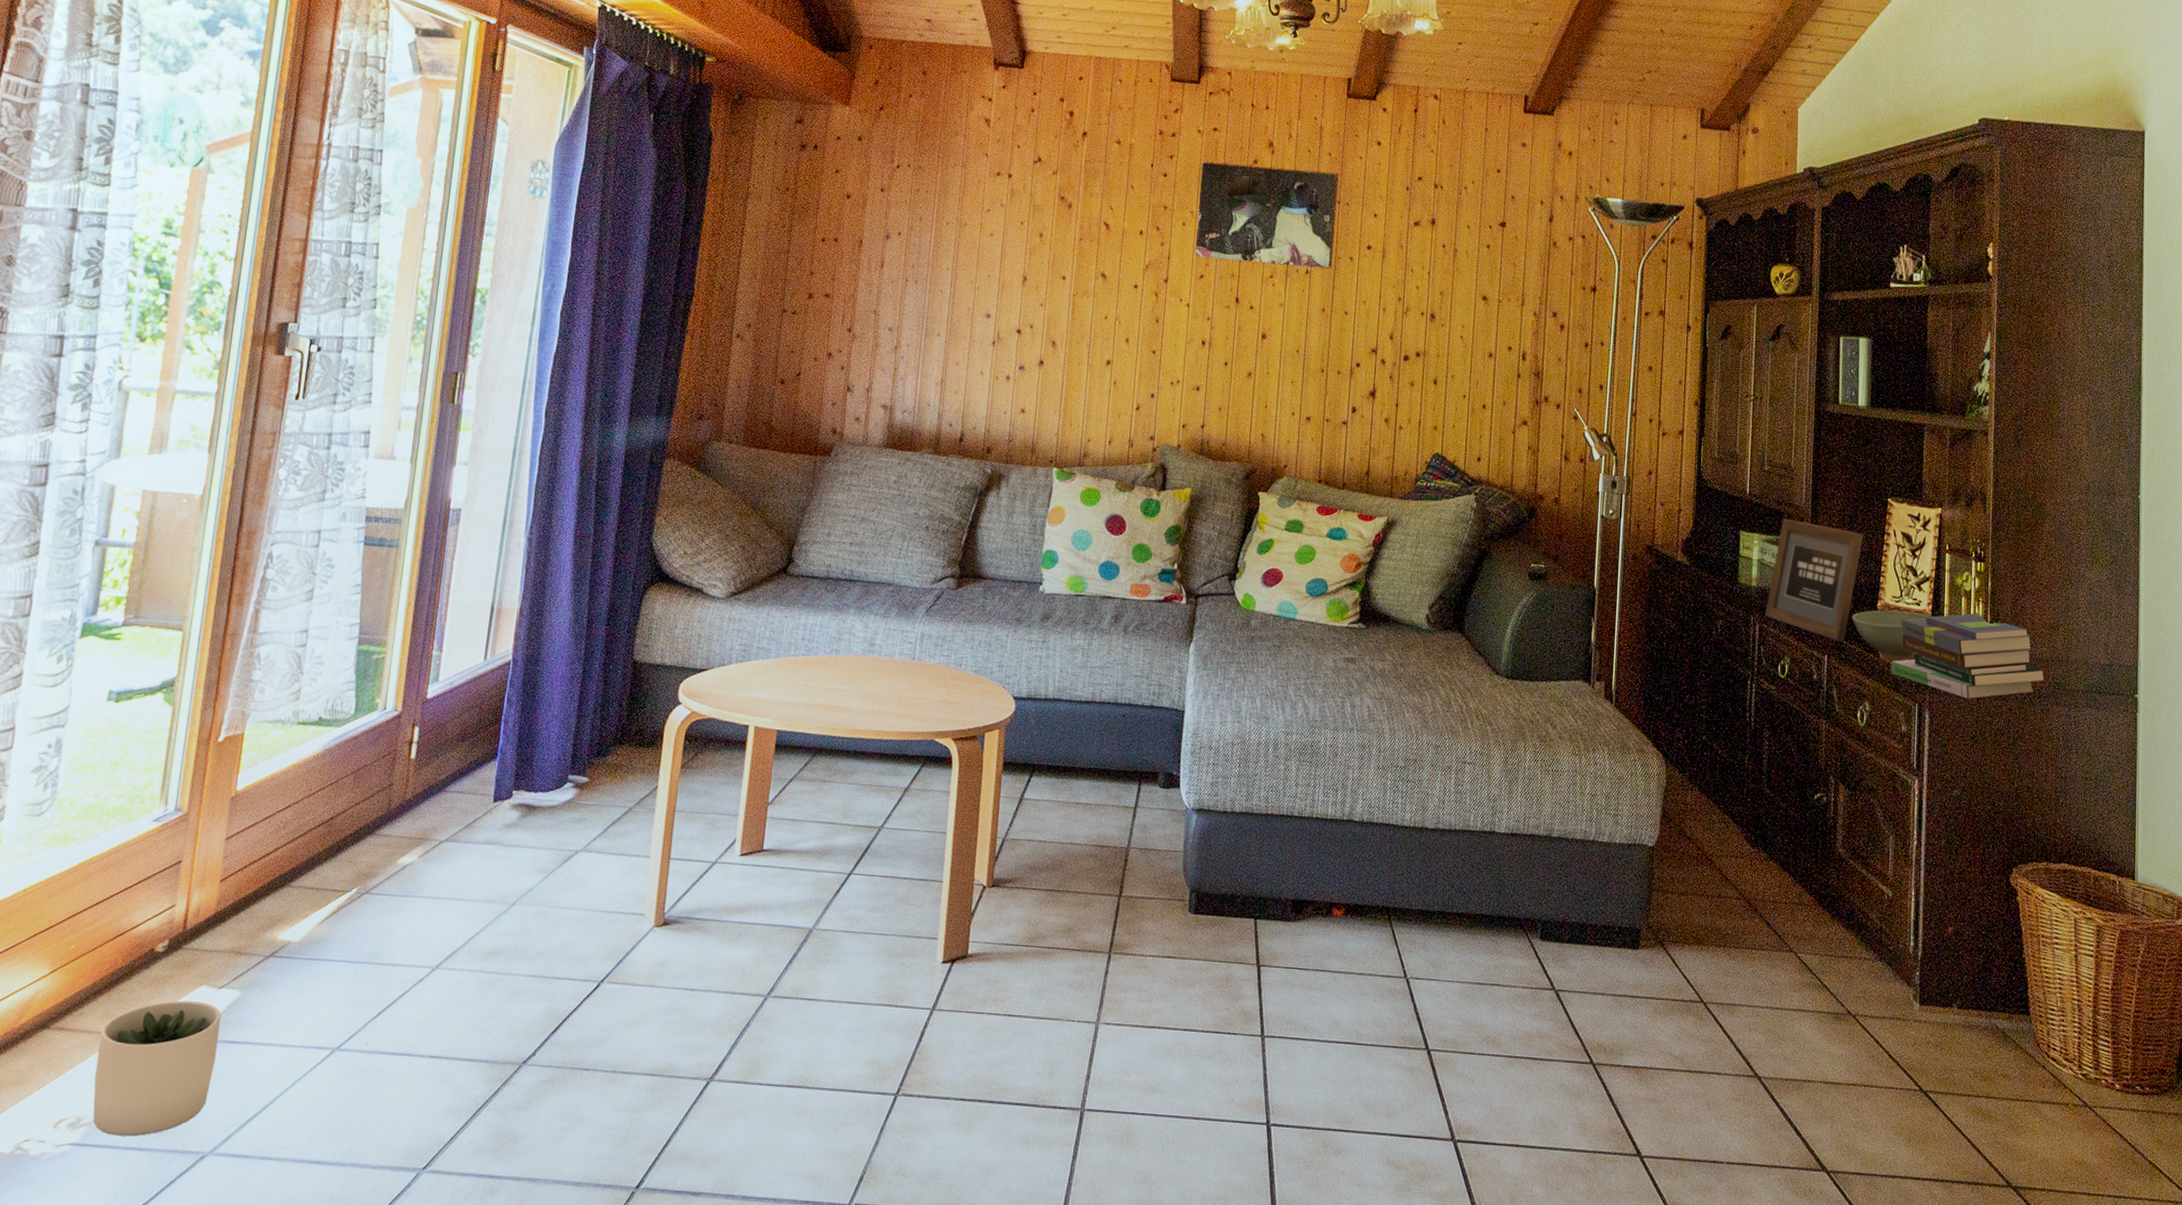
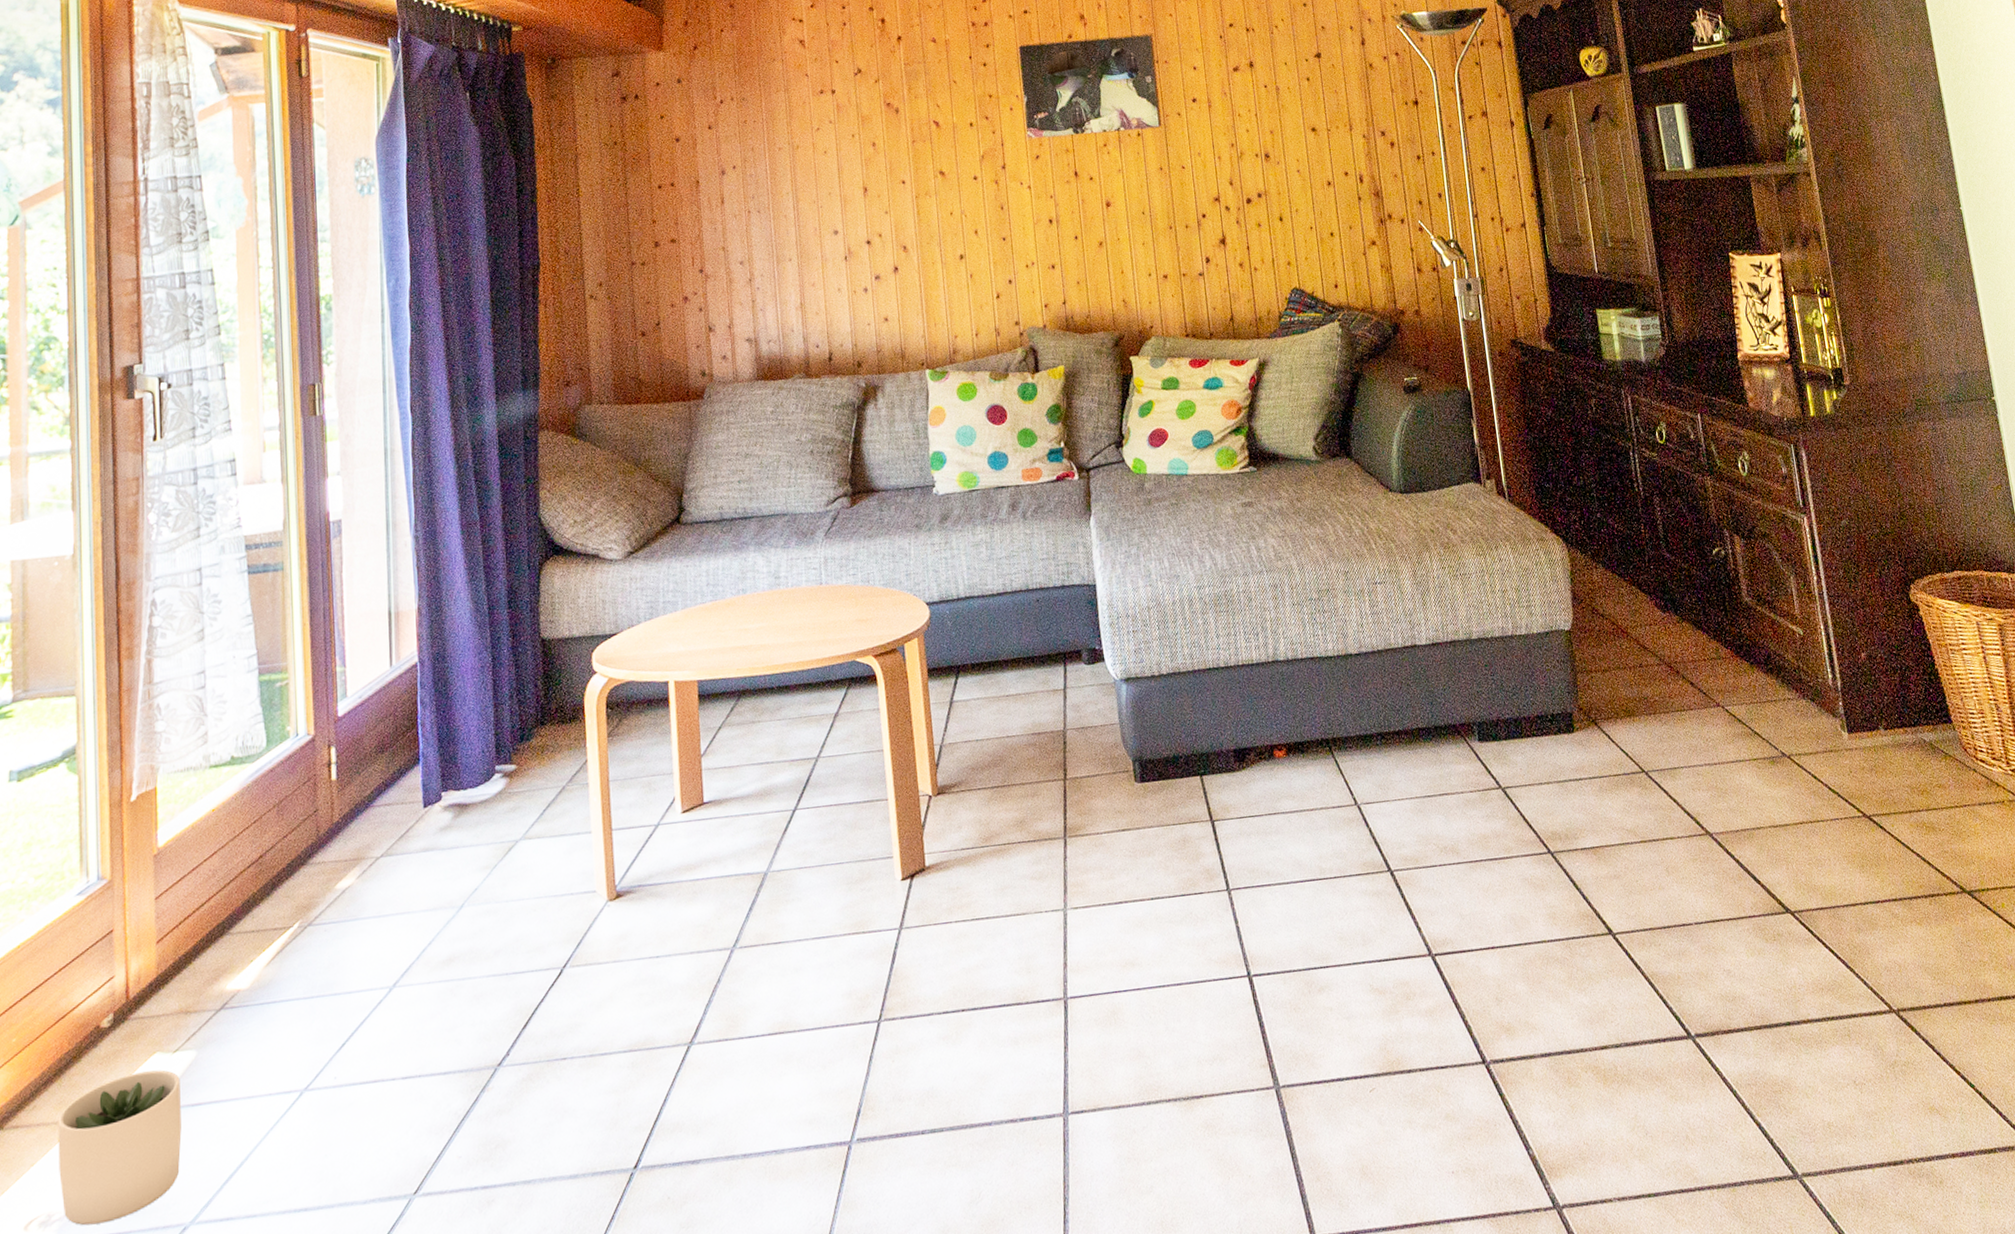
picture frame: present [1765,518,1863,643] -> none [1633,289,1714,399]
bowl: present [1852,610,1932,660] -> none [1716,356,1791,407]
books: present [1891,613,2044,699] -> none [1761,348,1906,431]

